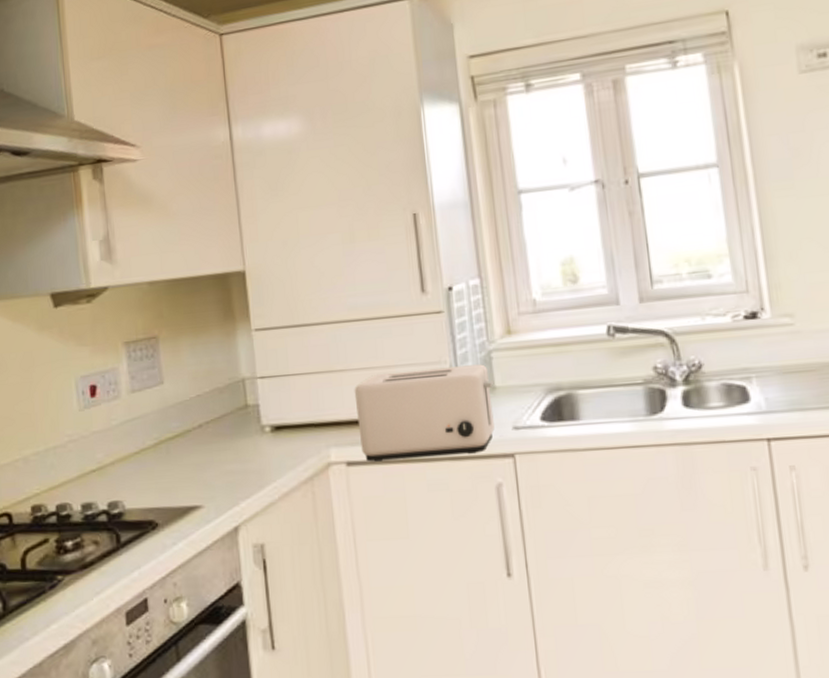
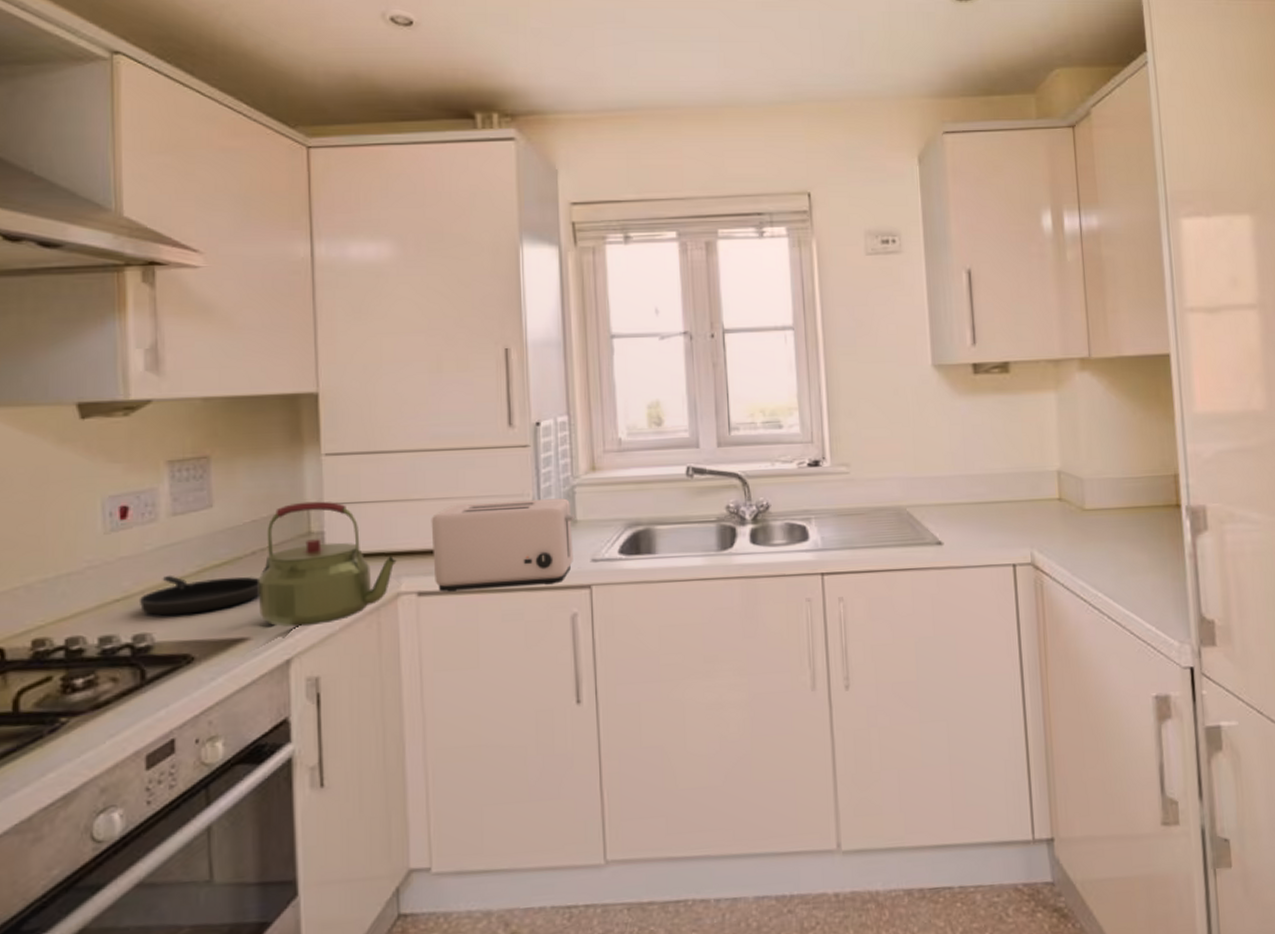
frying pan: none [110,447,209,485] -> present [139,575,261,616]
kettle: none [205,375,326,497] -> present [258,501,397,628]

